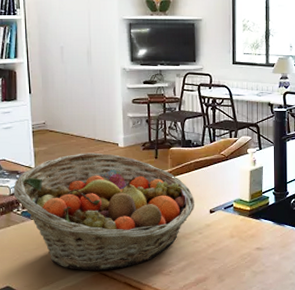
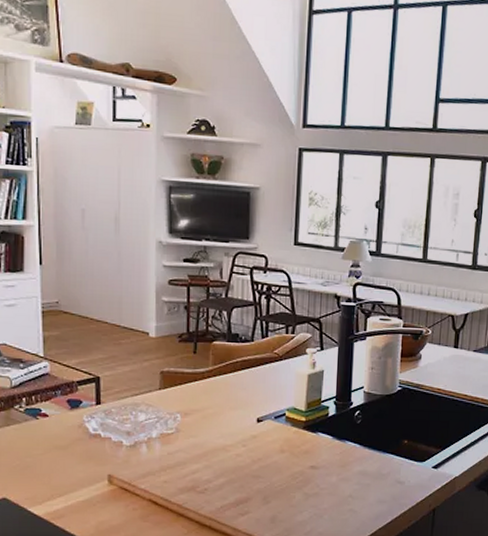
fruit basket: present [13,152,194,271] -> none [15,341,239,484]

